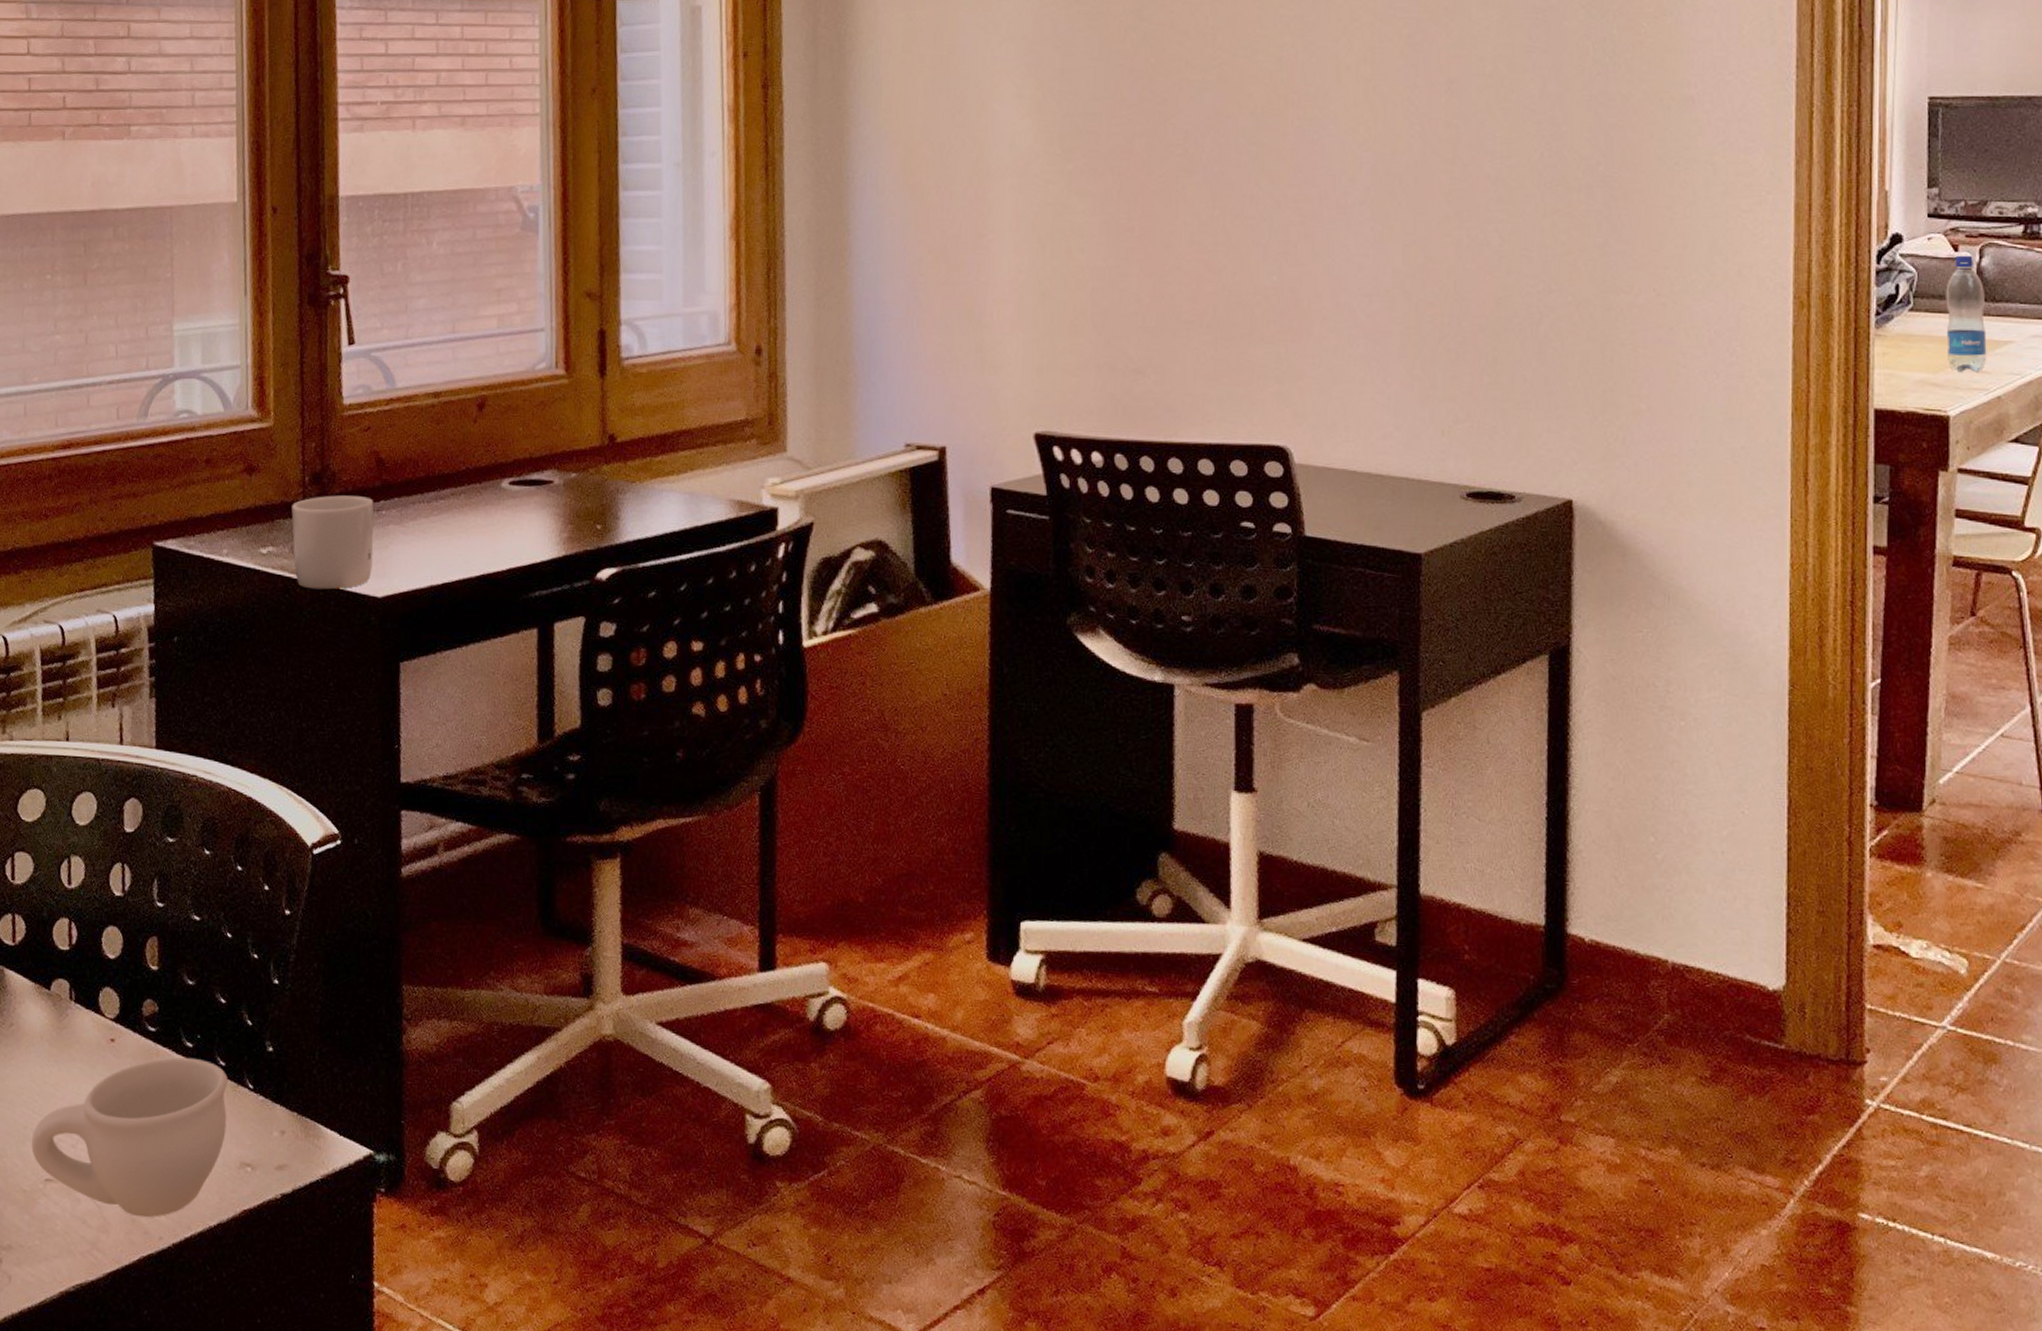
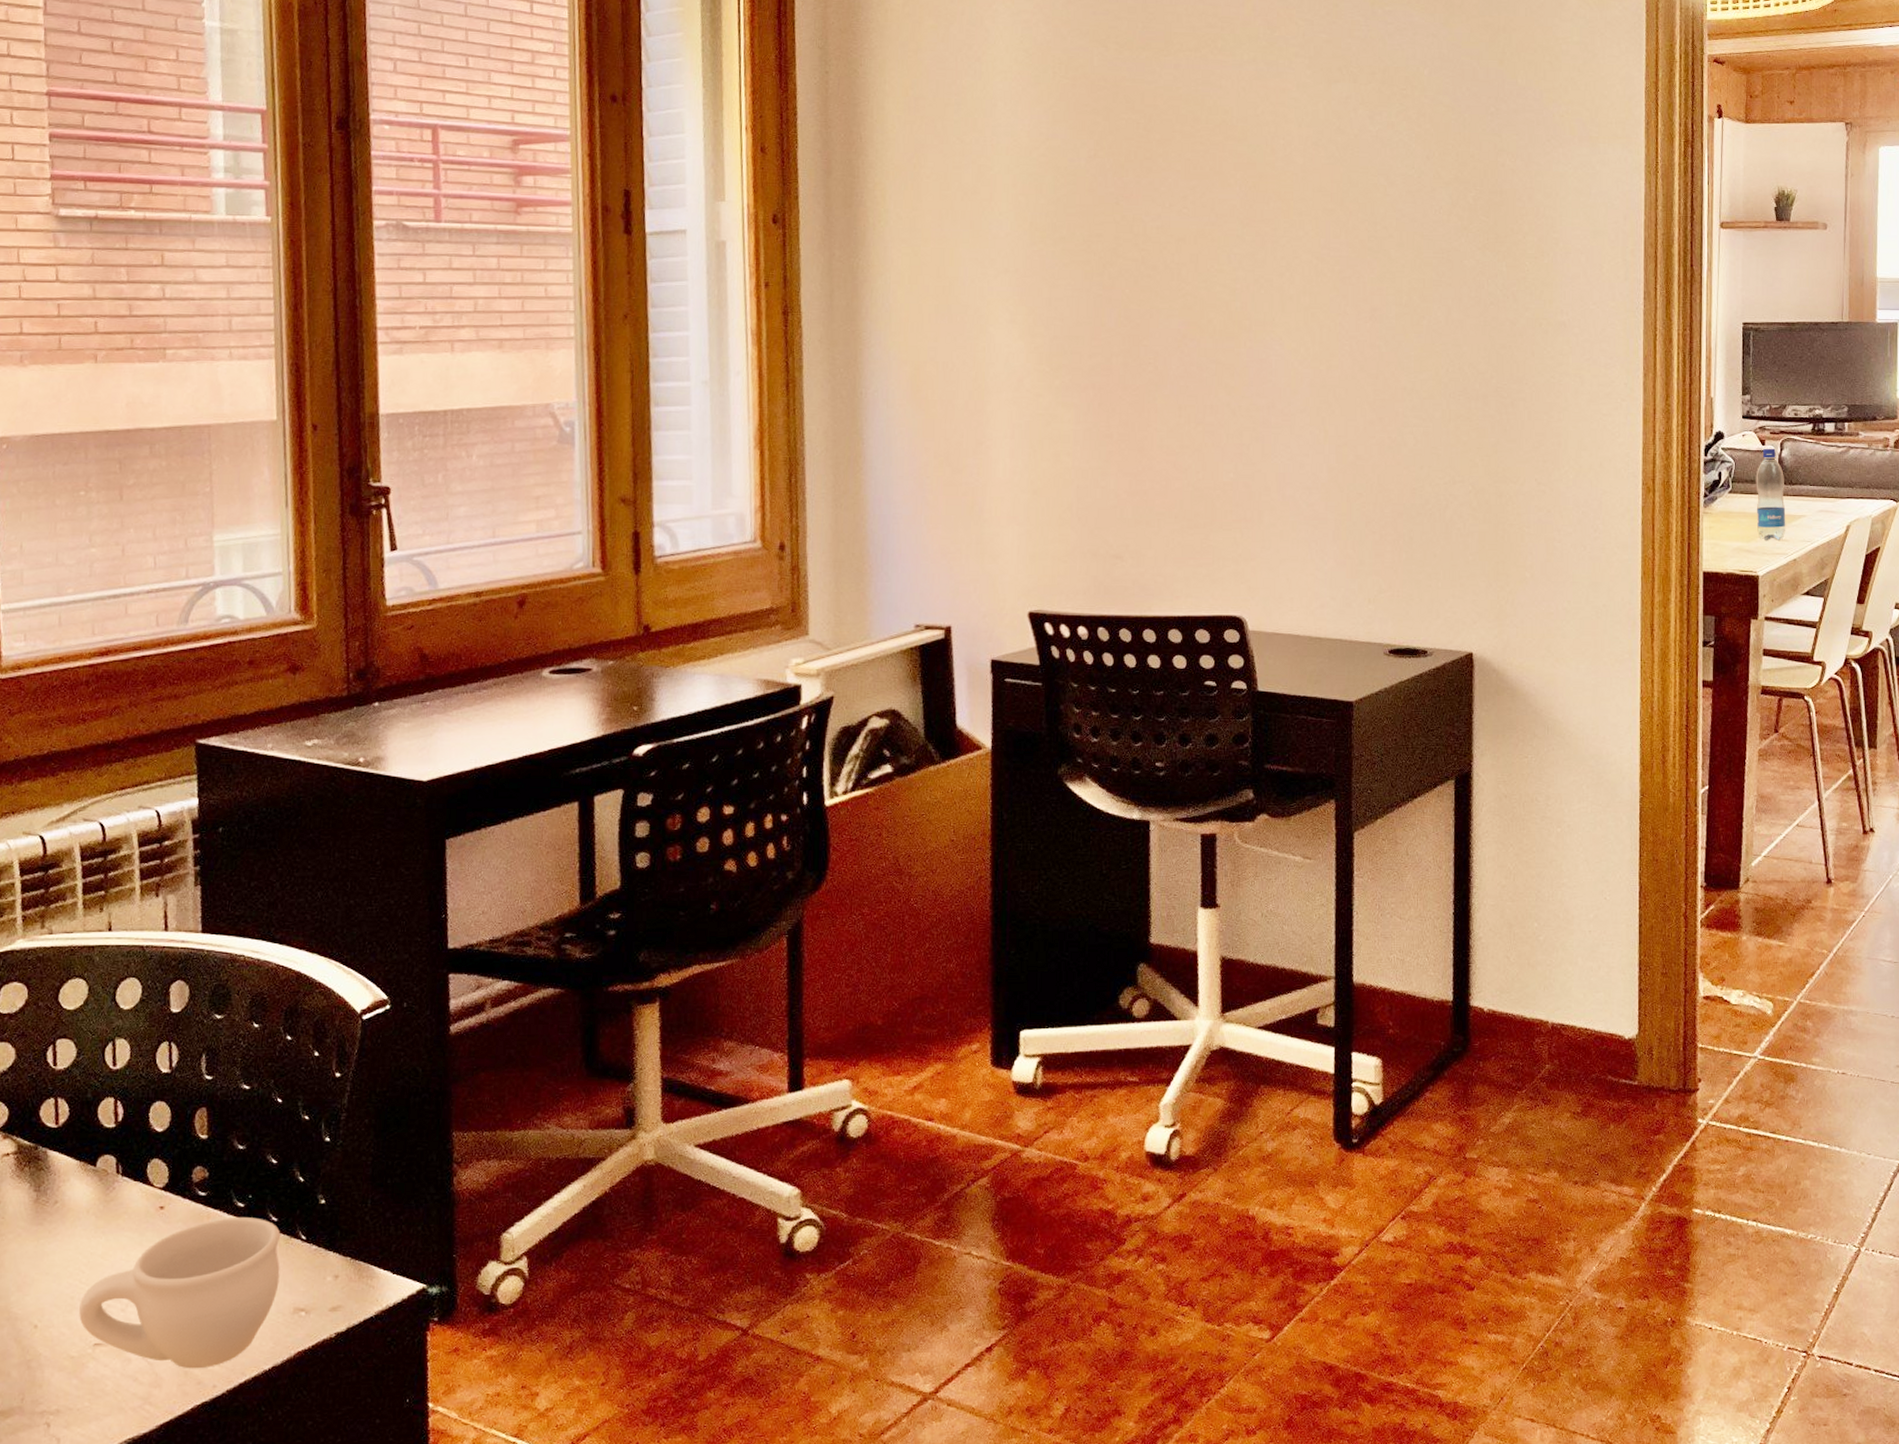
mug: present [291,495,374,590] -> none [336,689,419,777]

